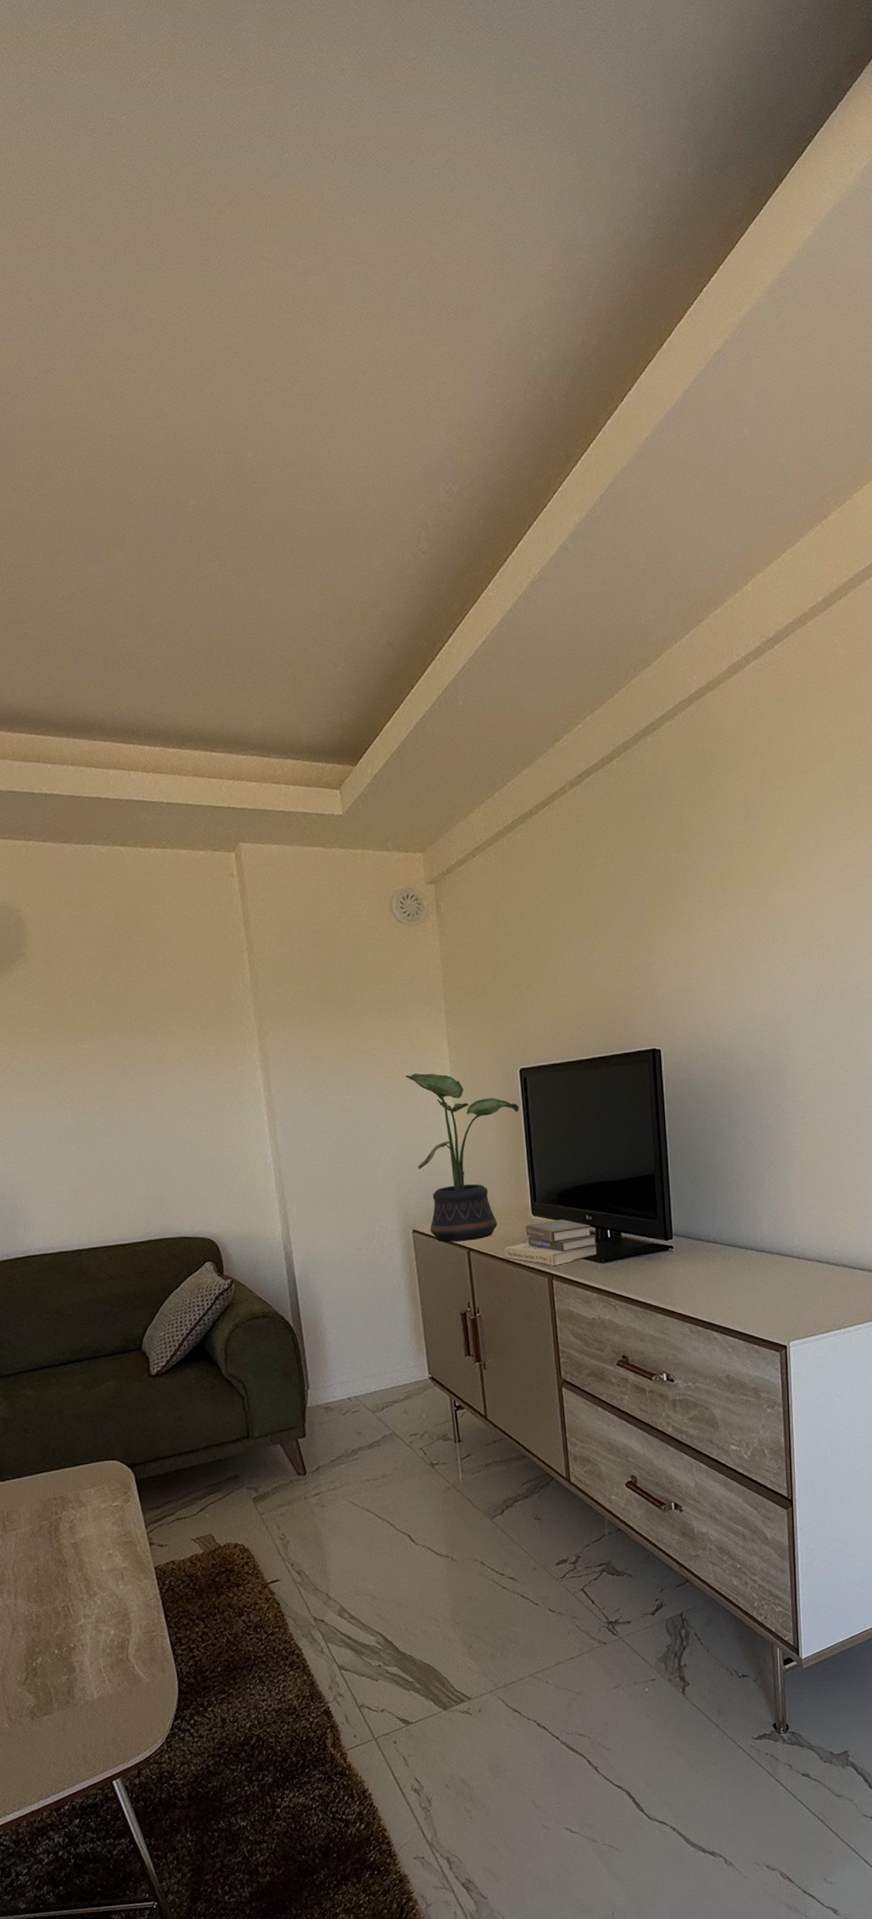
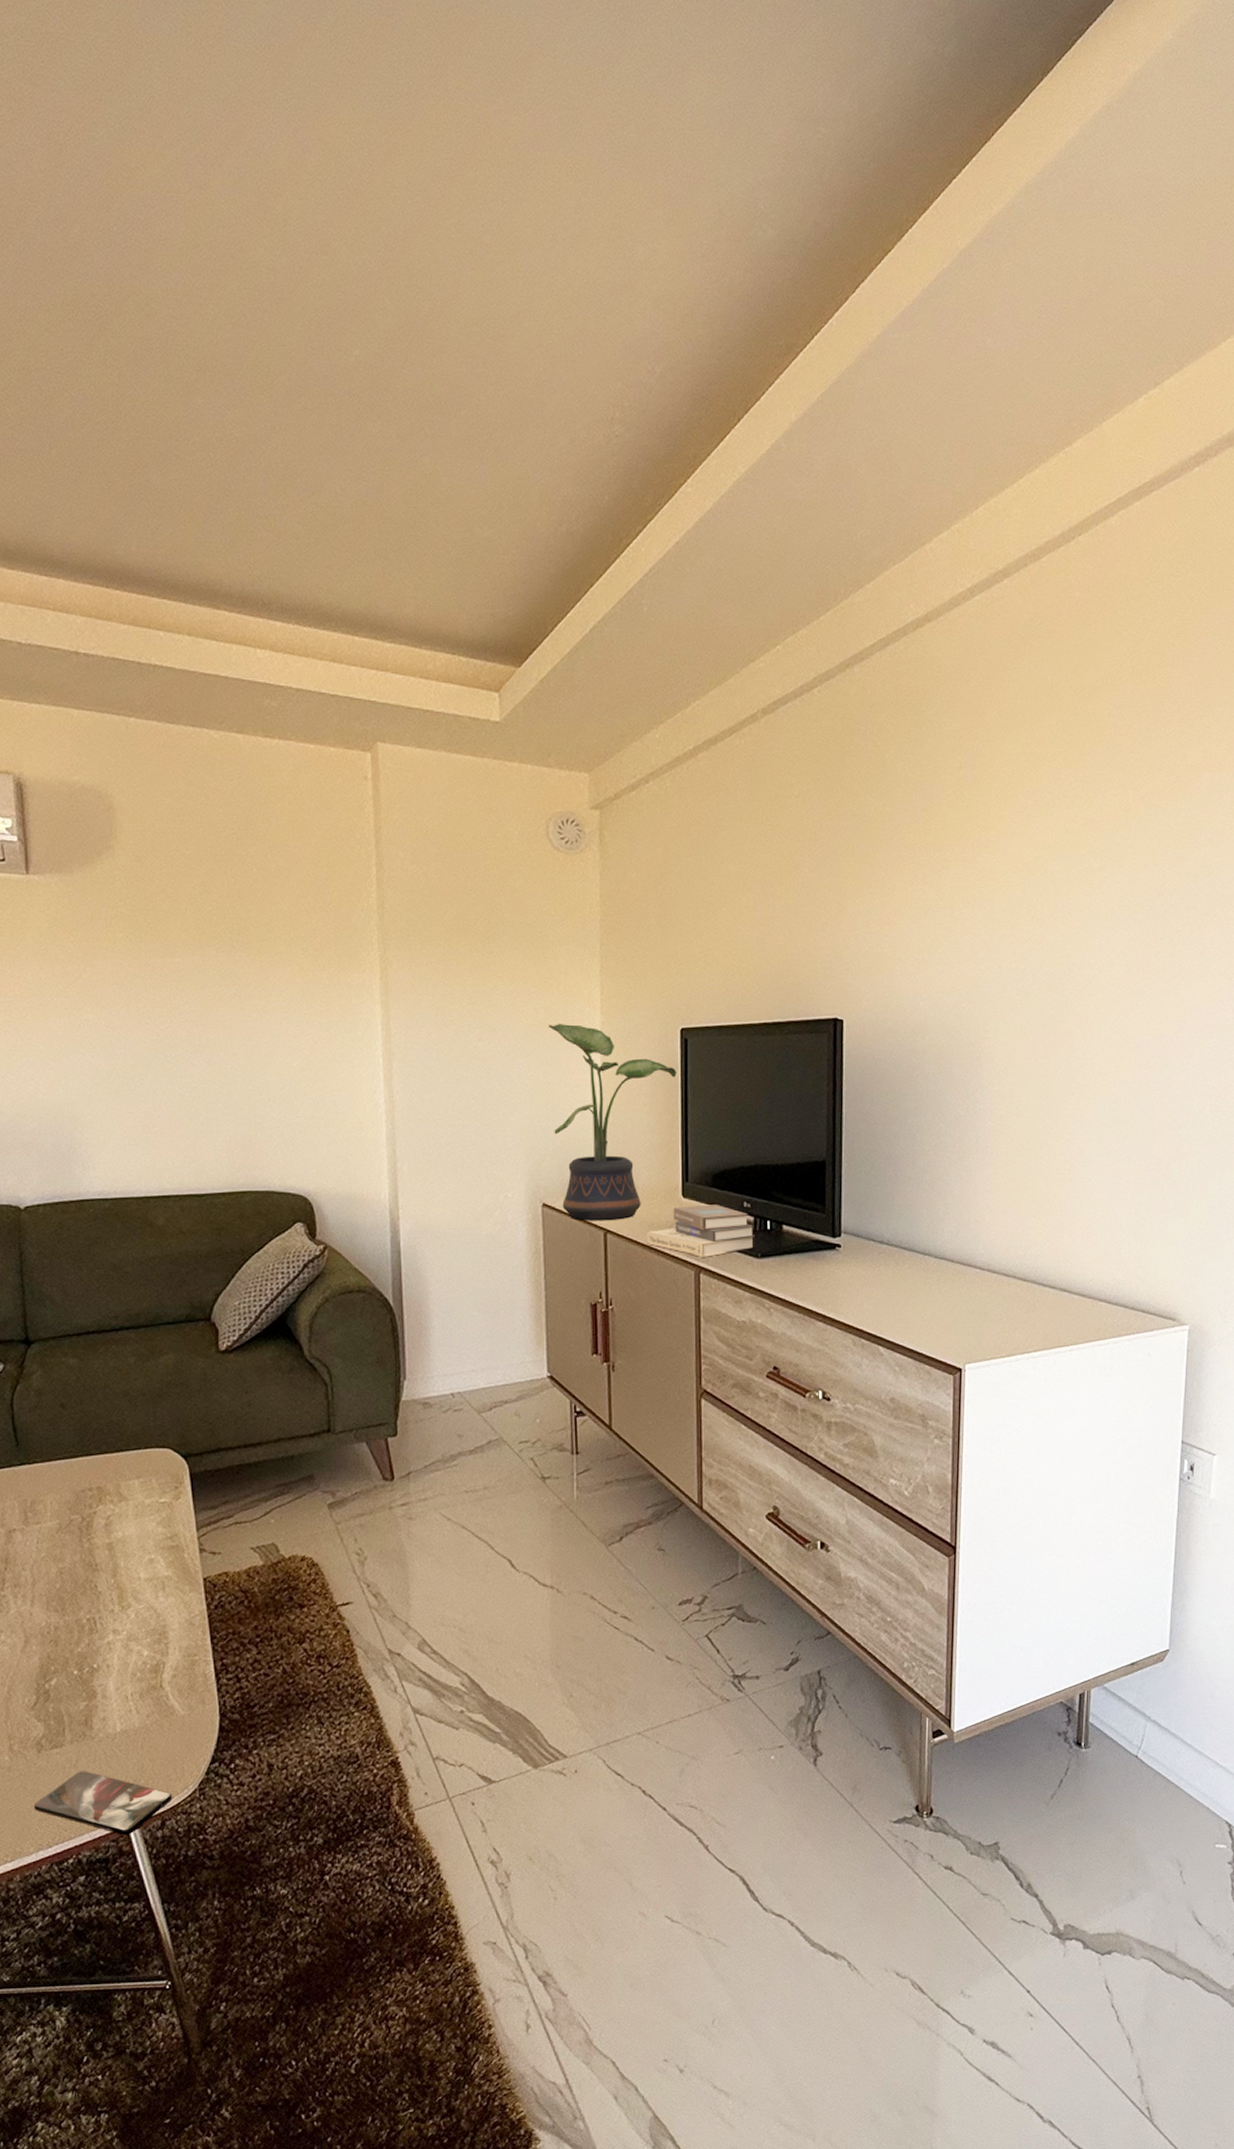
smartphone: none [33,1733,145,1785] -> present [34,1771,172,1836]

